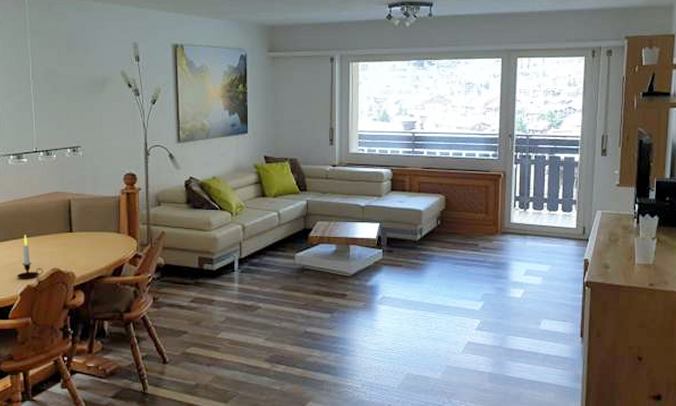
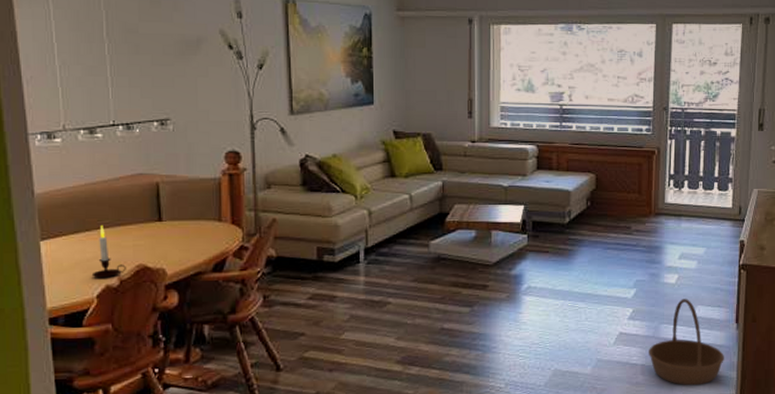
basket: none [496,313,569,395] -> present [649,299,724,386]

